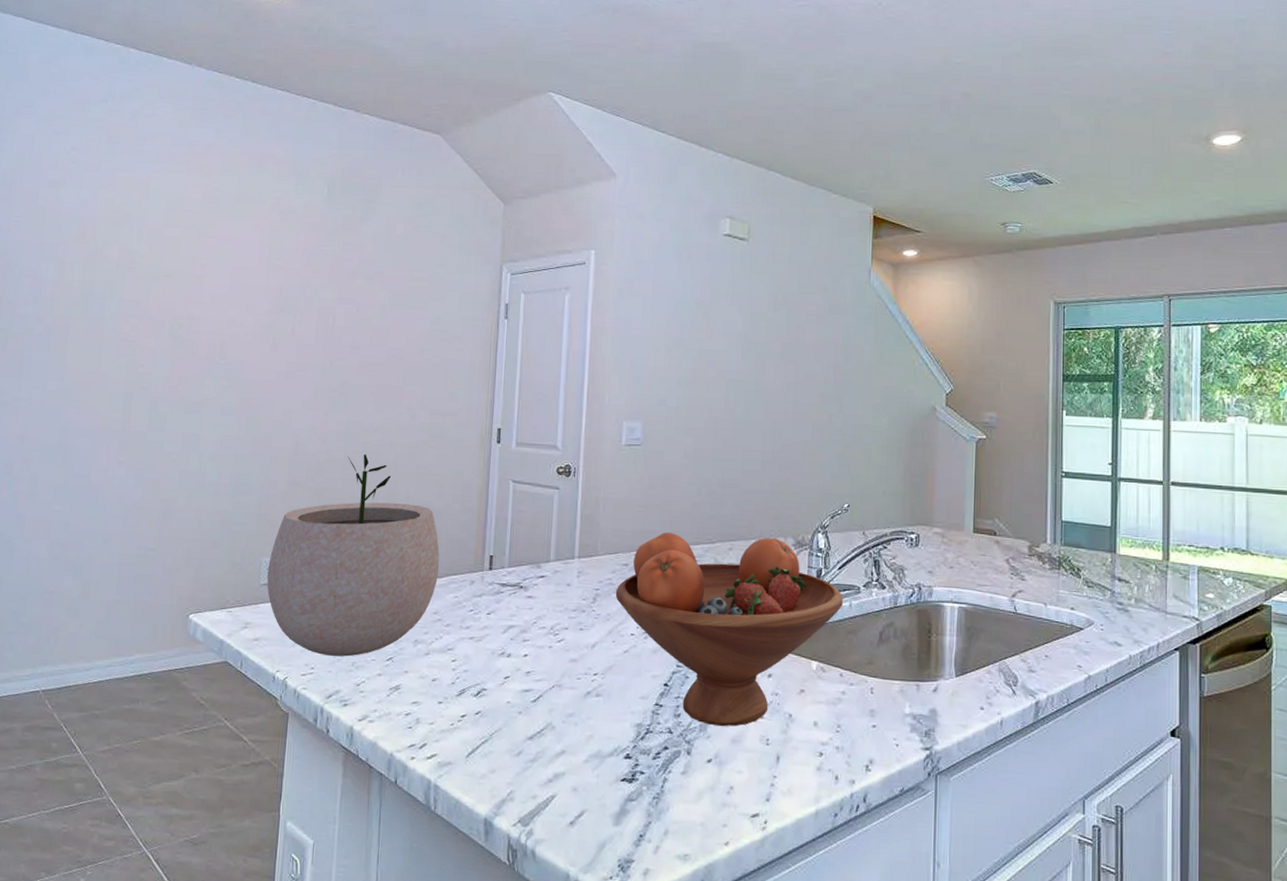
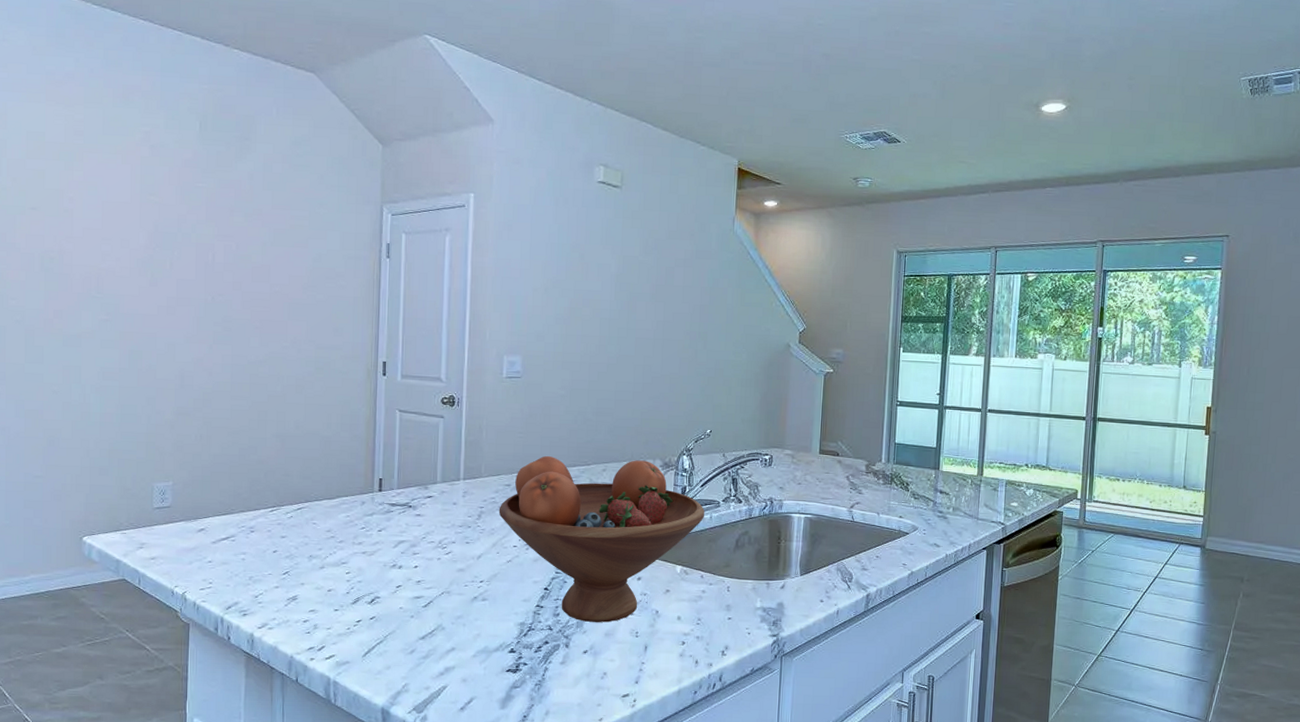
plant pot: present [267,453,440,657] -> none [160,385,330,572]

